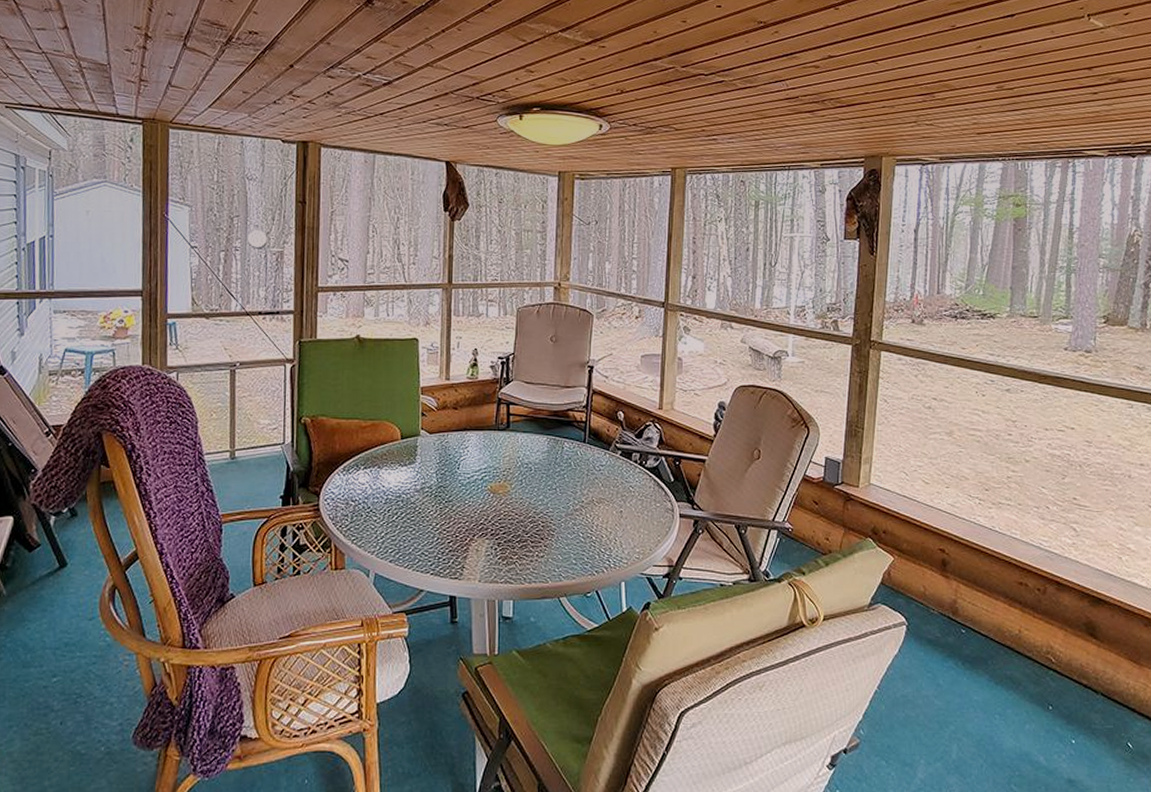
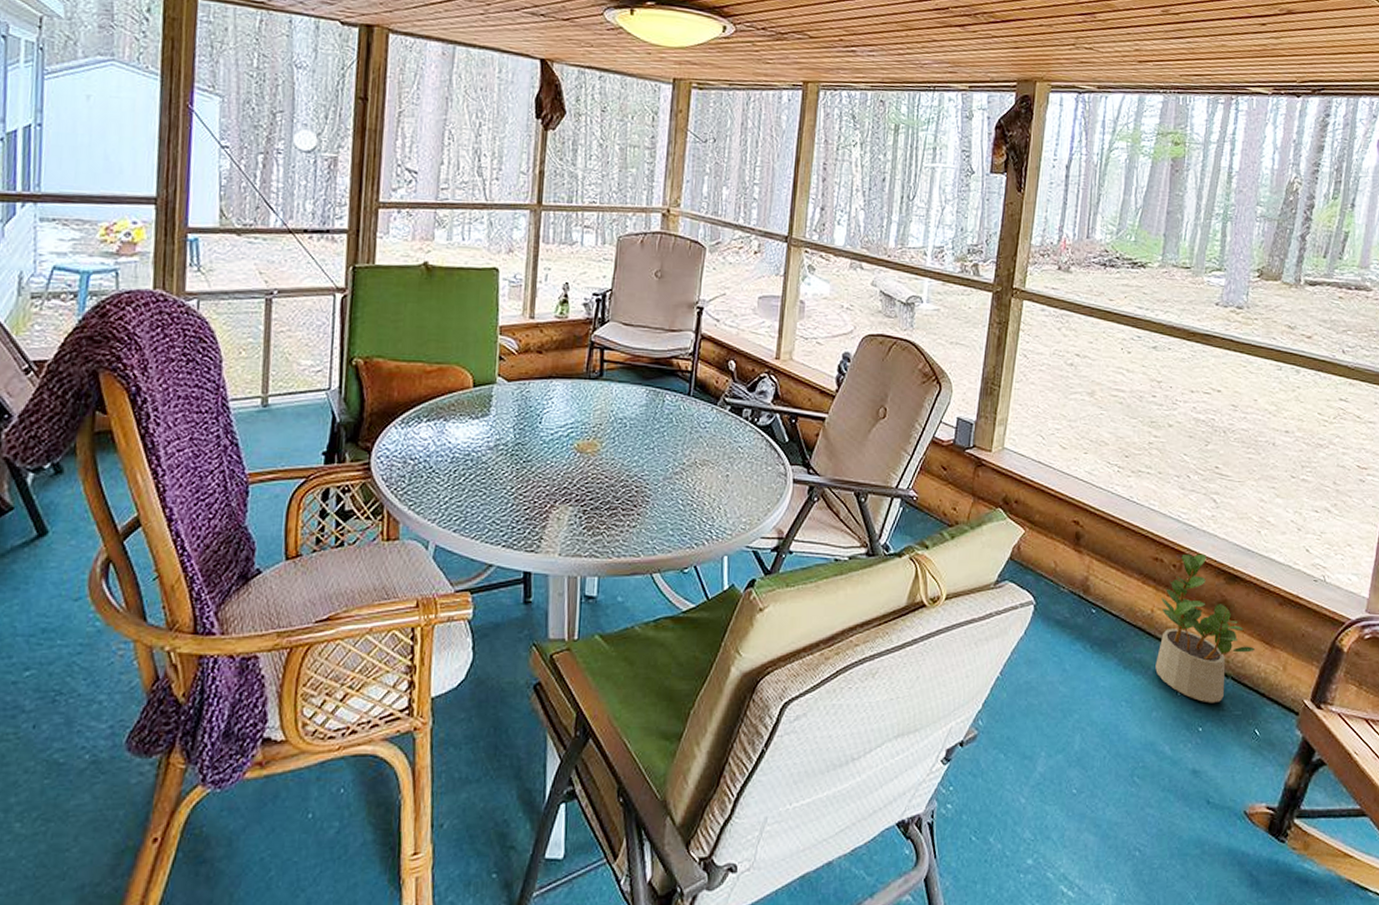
potted plant: none [1026,578,1123,718] -> present [1155,553,1255,704]

